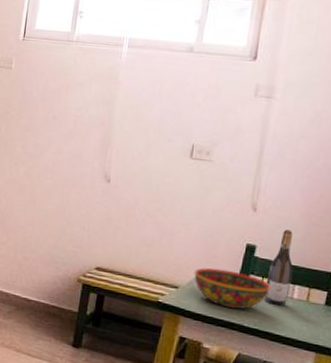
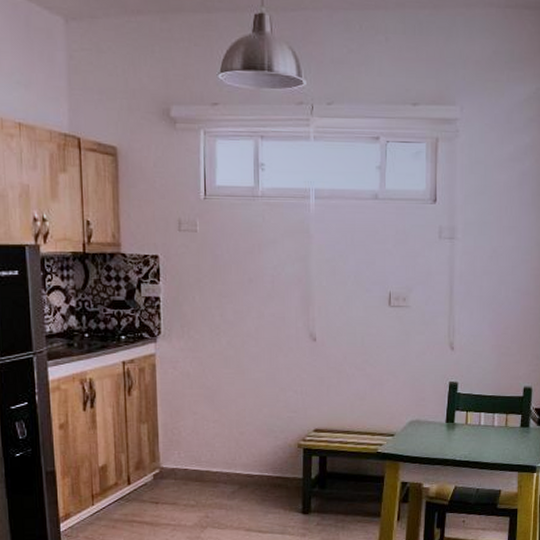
bowl: present [194,268,271,310] -> none [407,410,475,446]
wine bottle: present [265,229,294,306] -> none [470,363,491,435]

